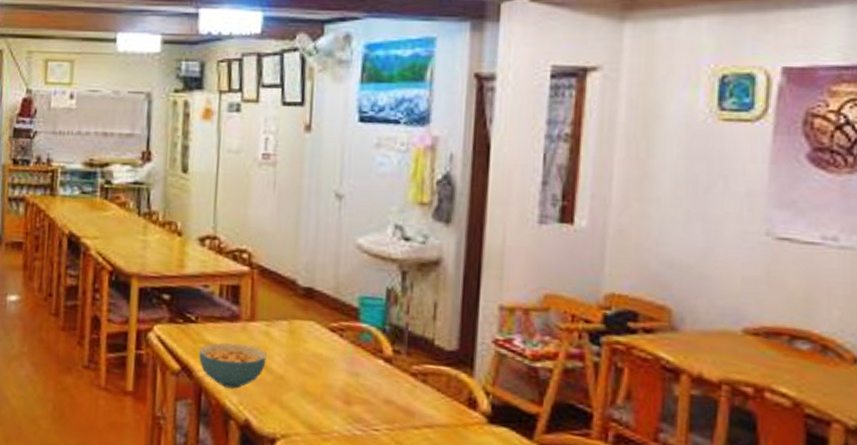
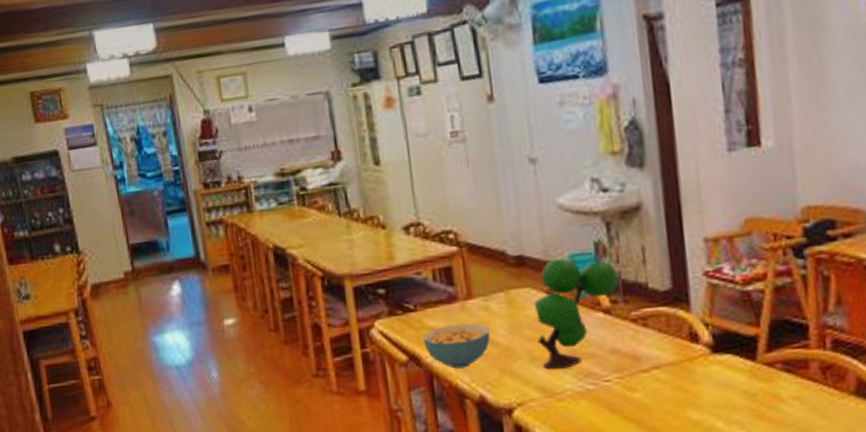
plant: none [313,298,406,409] -> present [533,259,619,369]

